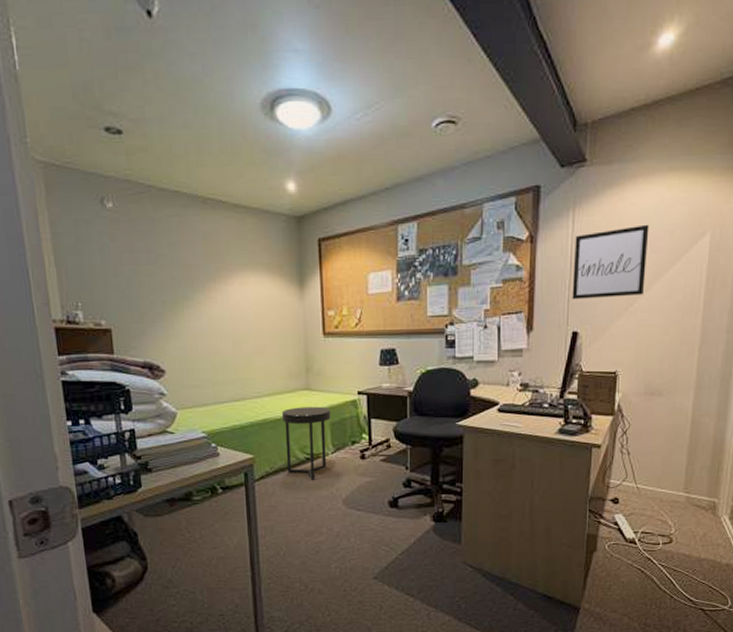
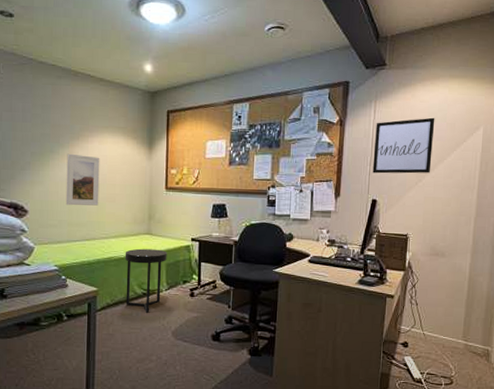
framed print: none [203,299,246,362] -> present [65,153,100,206]

